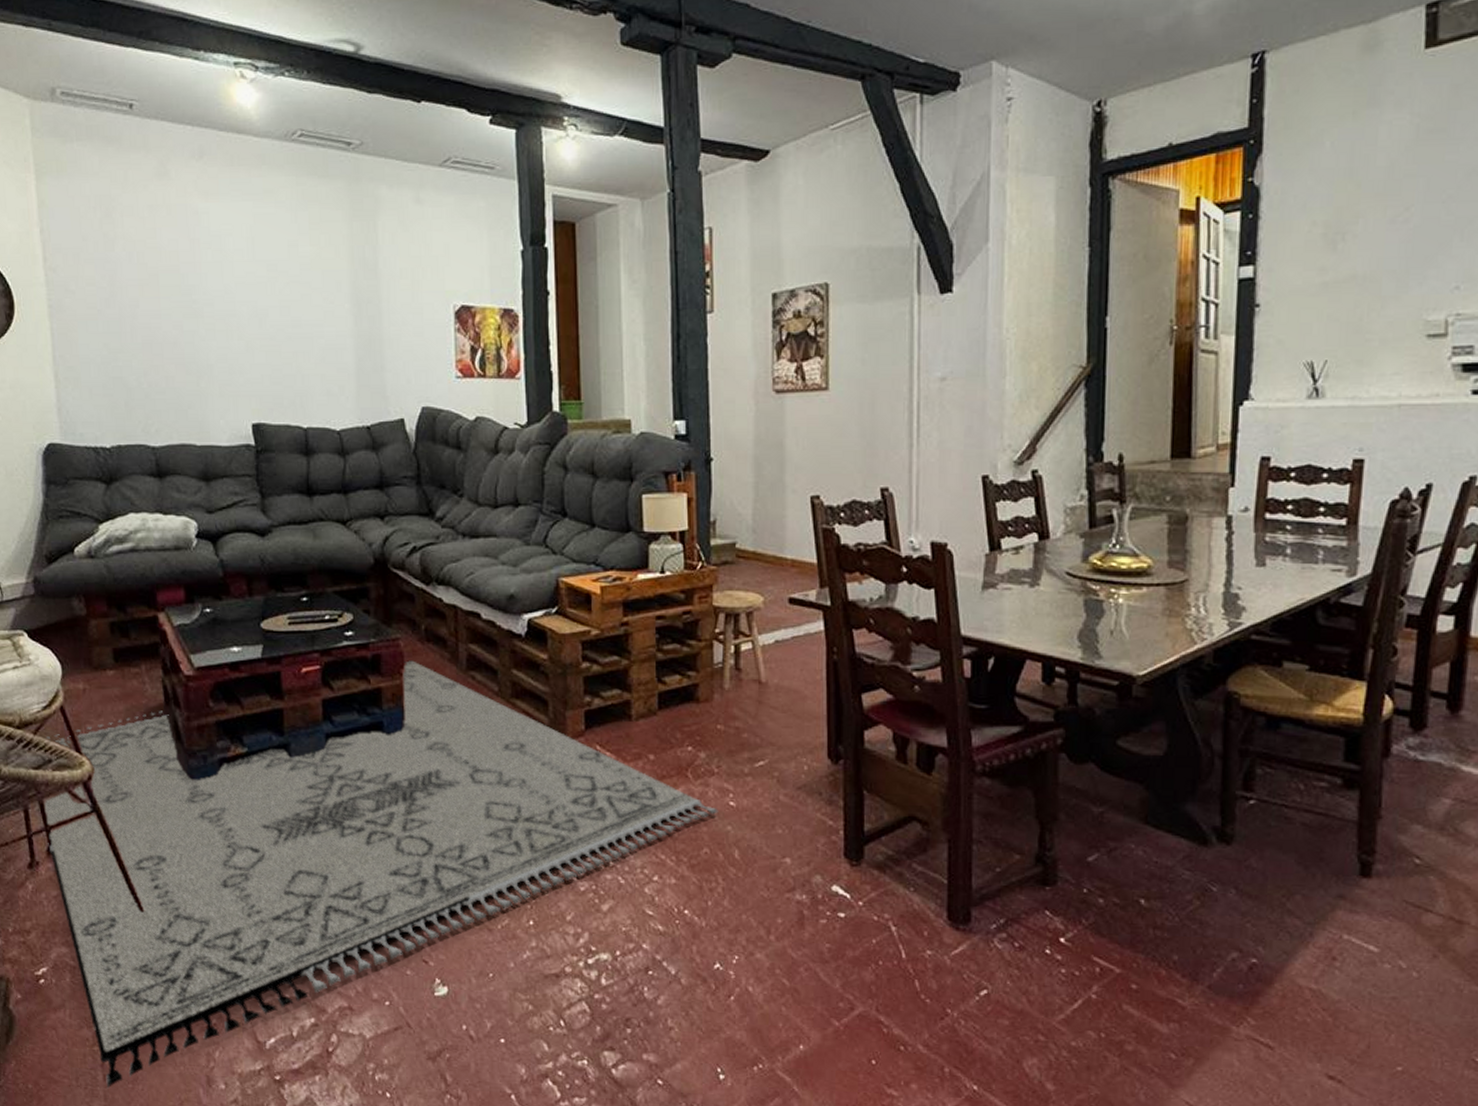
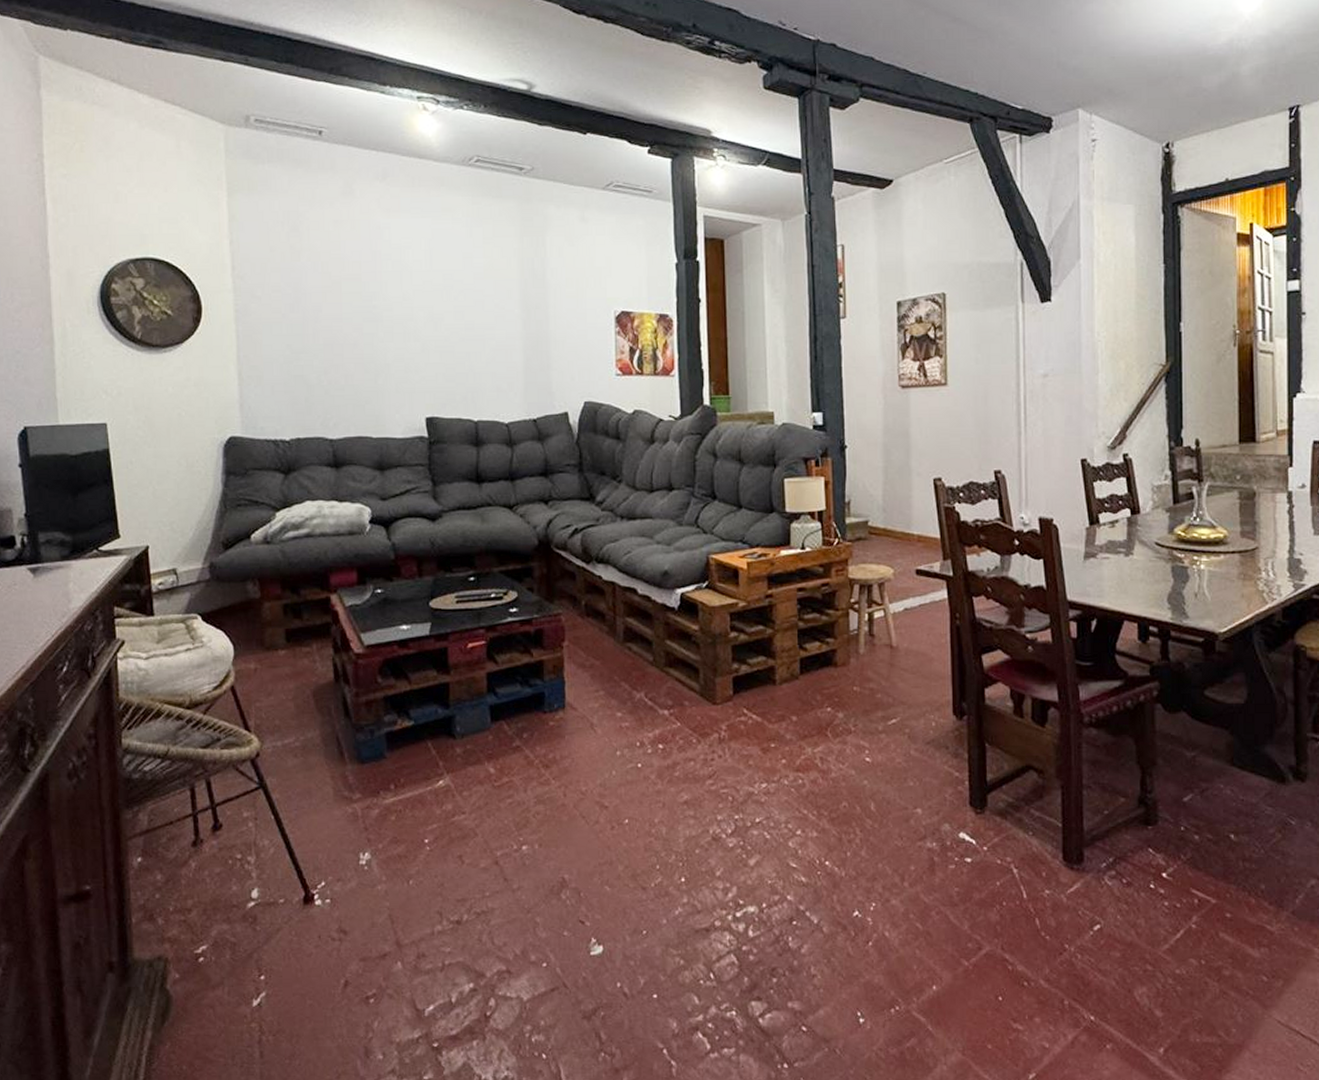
rug: present [44,660,719,1089] -> none [211,634,856,1066]

